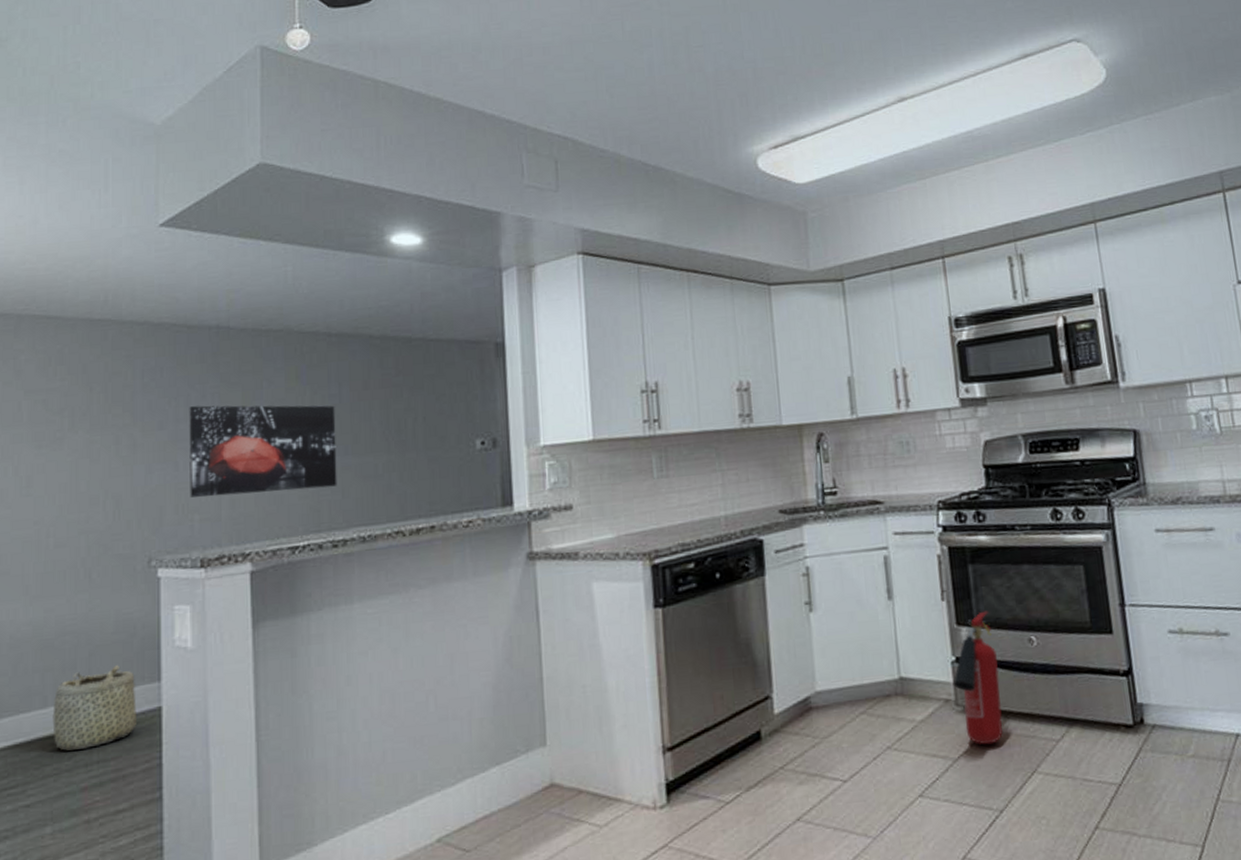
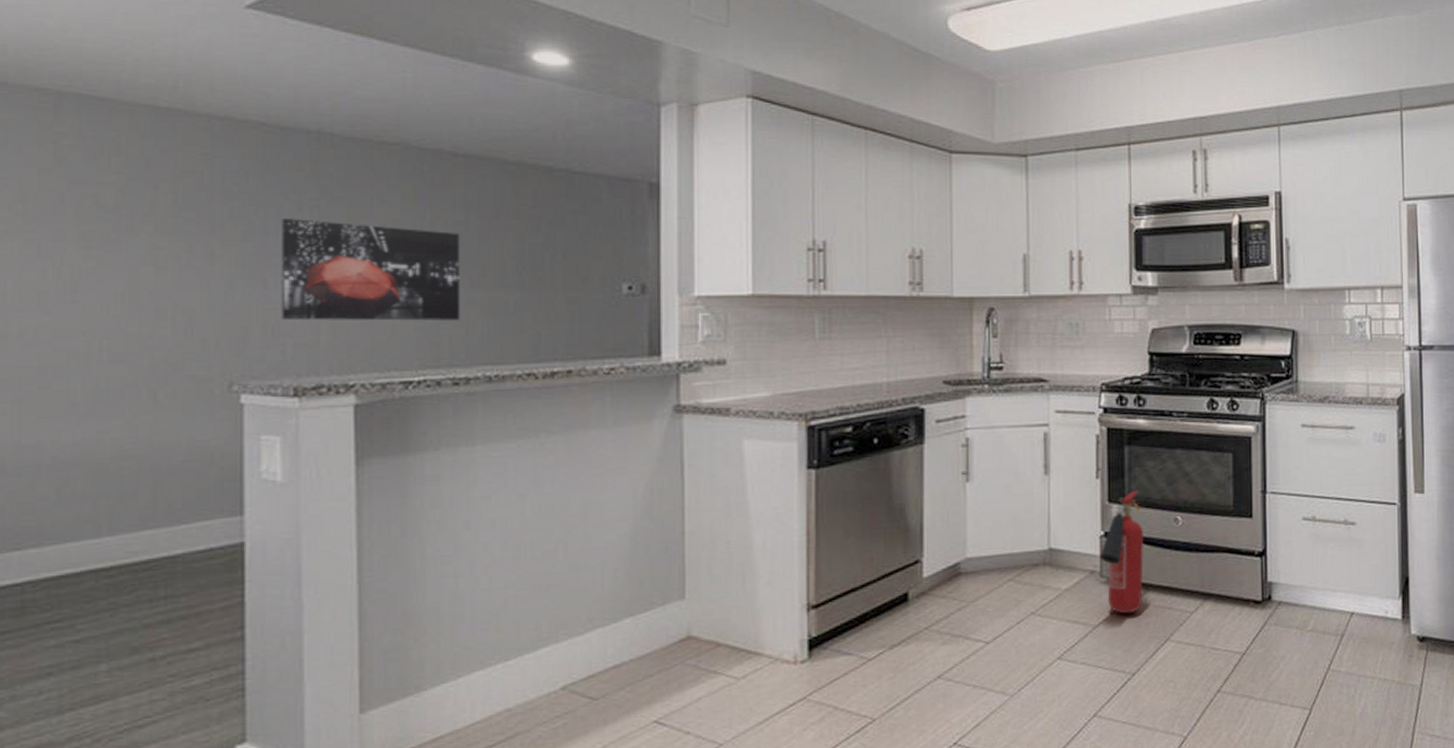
basket: present [52,665,137,751] -> none [108,496,213,585]

